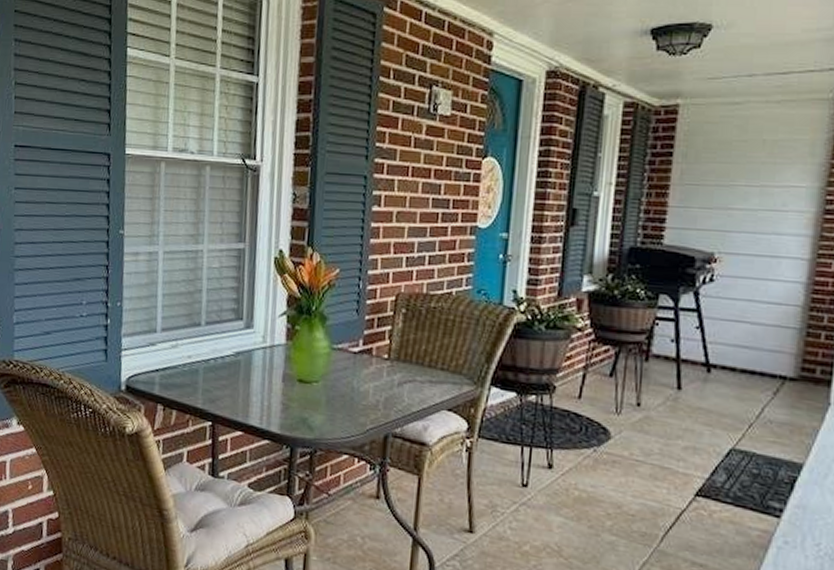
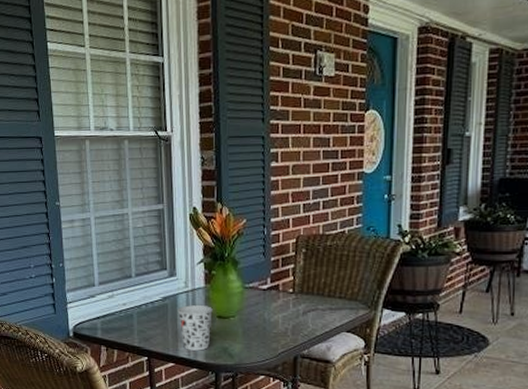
cup: none [251,364,293,420] -> present [177,305,213,351]

